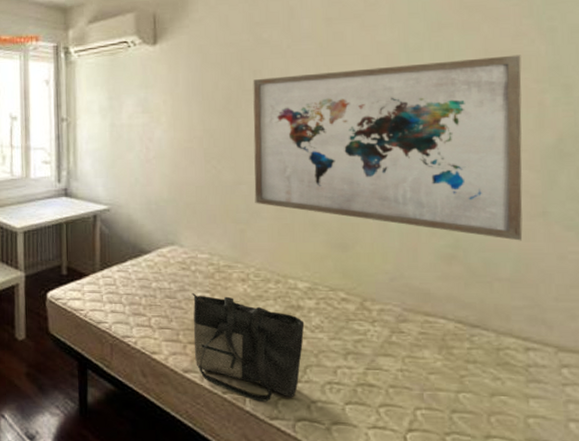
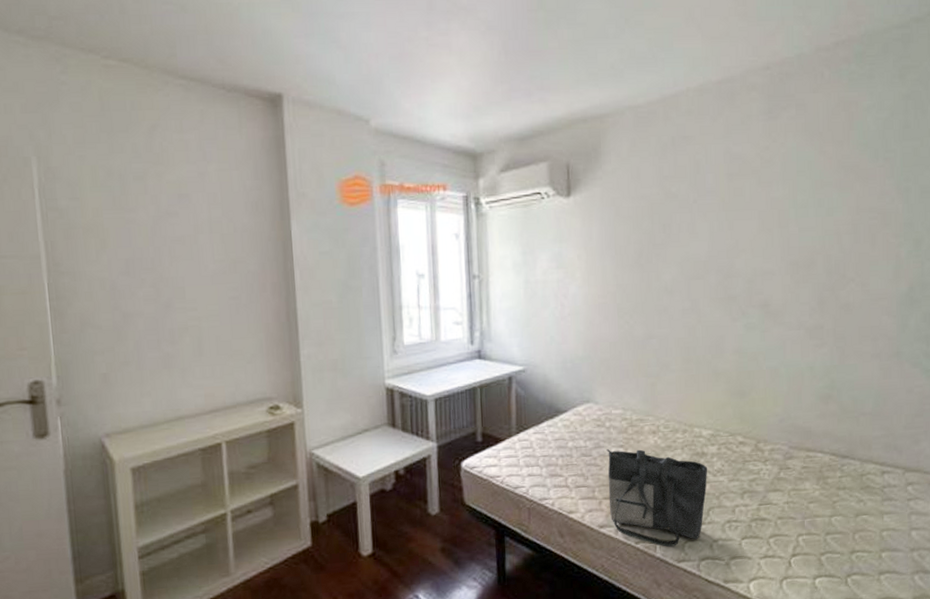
wall art: present [253,55,523,241] -> none [662,212,884,379]

